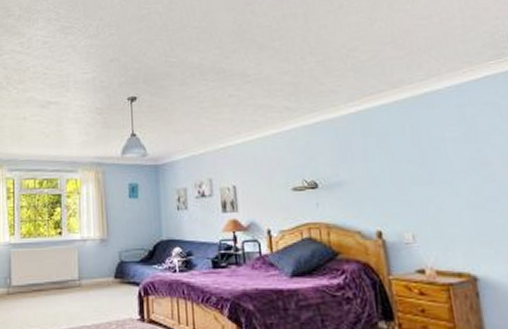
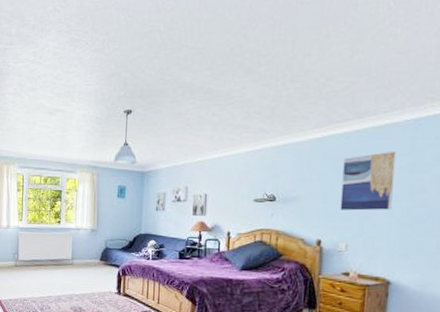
wall art: none [387,121,456,193] -> present [340,151,396,211]

